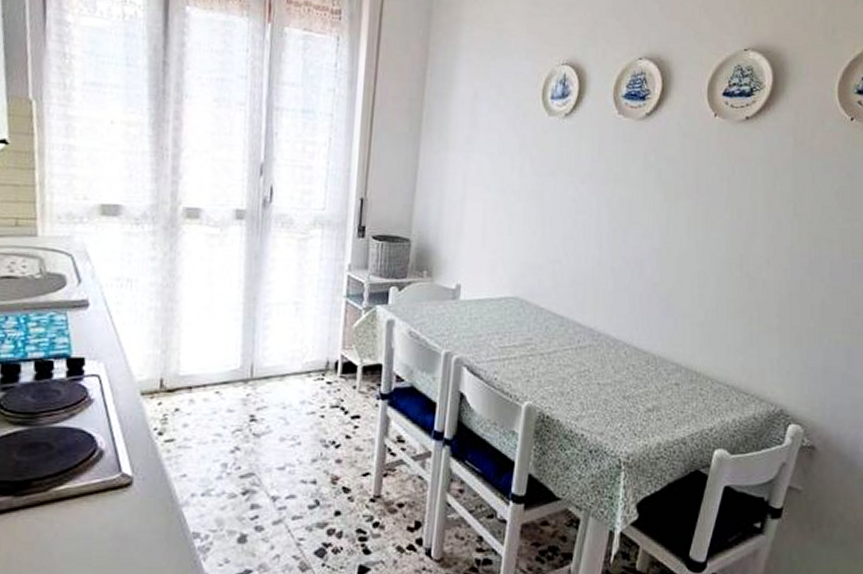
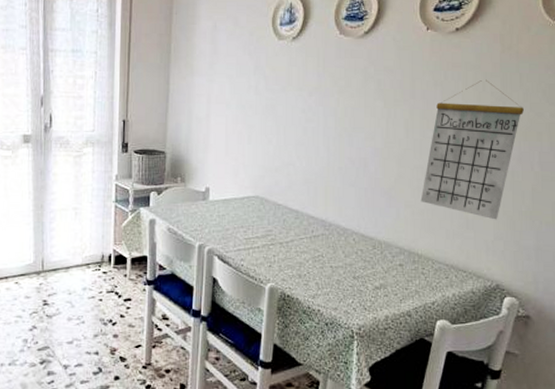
calendar: none [701,176,815,336] -> present [420,79,524,220]

